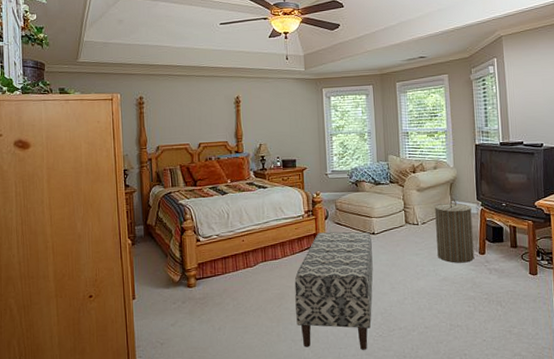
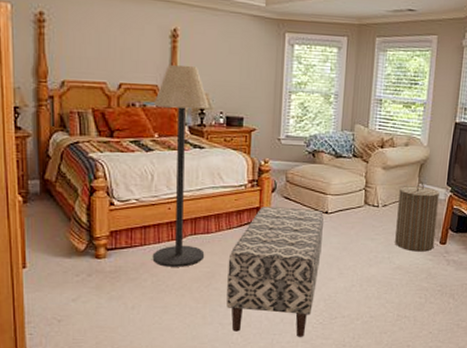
floor lamp: none [225,124,275,291] -> present [152,65,209,267]

